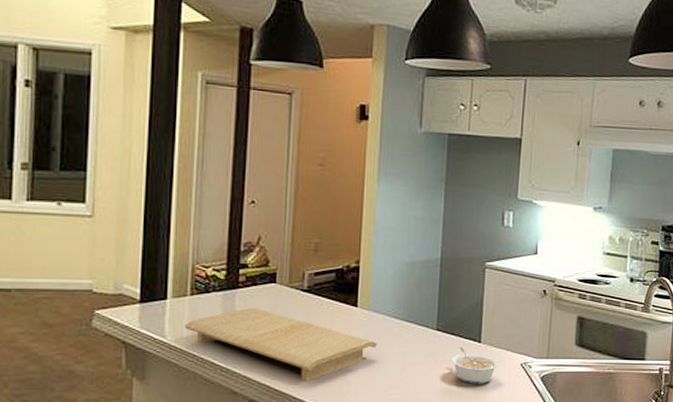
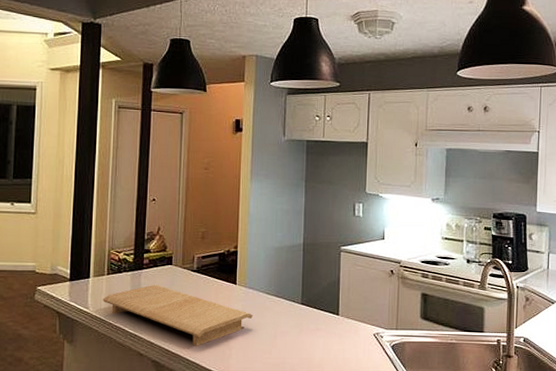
legume: present [450,347,499,384] -> none [313,319,355,351]

